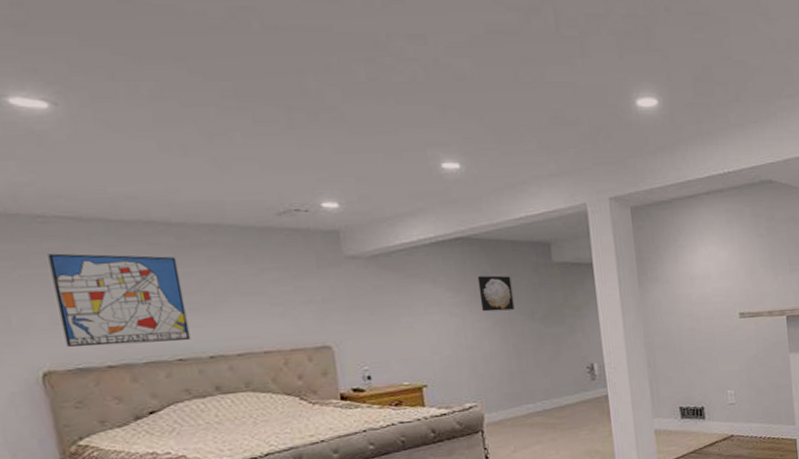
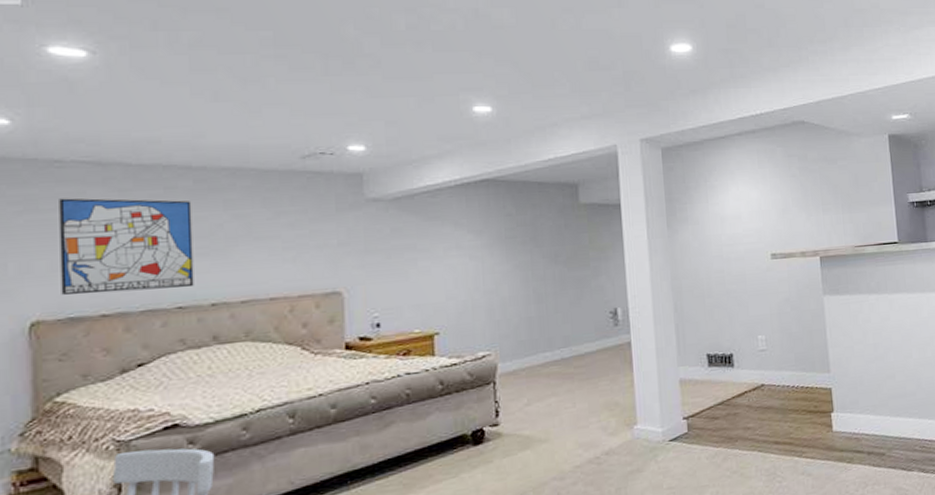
wall art: present [477,275,515,312] -> none [501,217,538,255]

